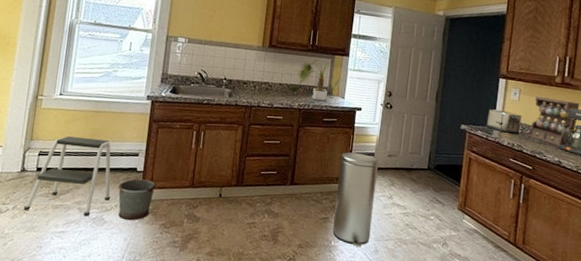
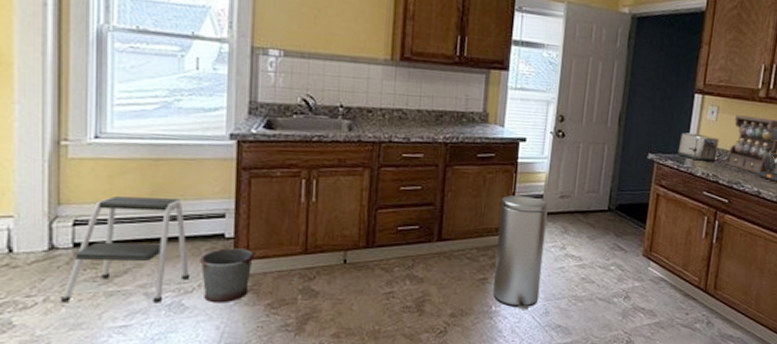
plant: present [287,59,340,102] -> none [428,75,498,132]

